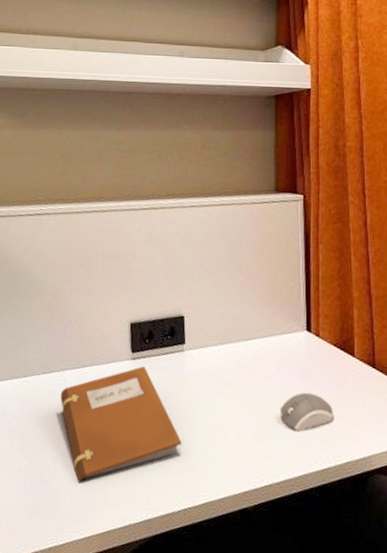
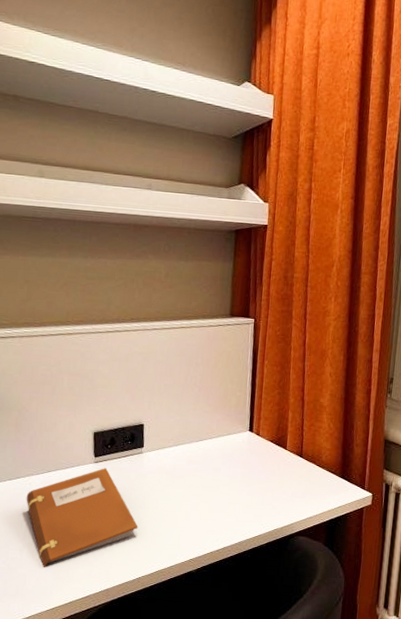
computer mouse: present [279,392,334,432] -> none [222,479,267,510]

